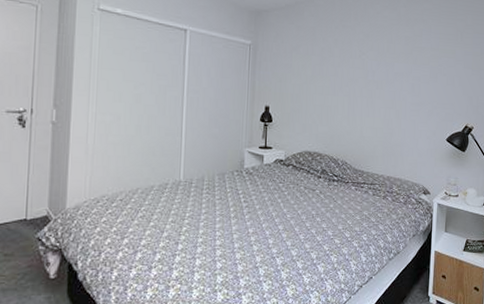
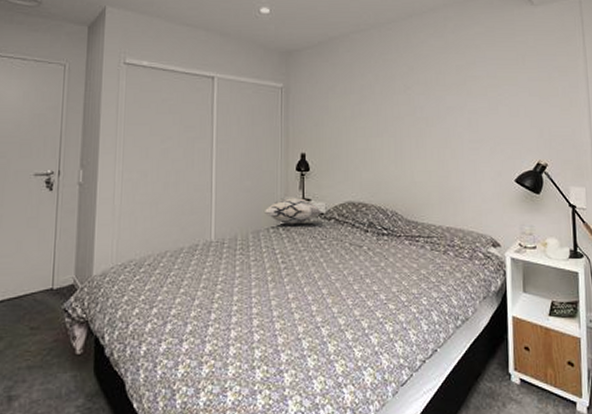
decorative pillow: none [230,143,282,169] -> present [265,195,322,225]

